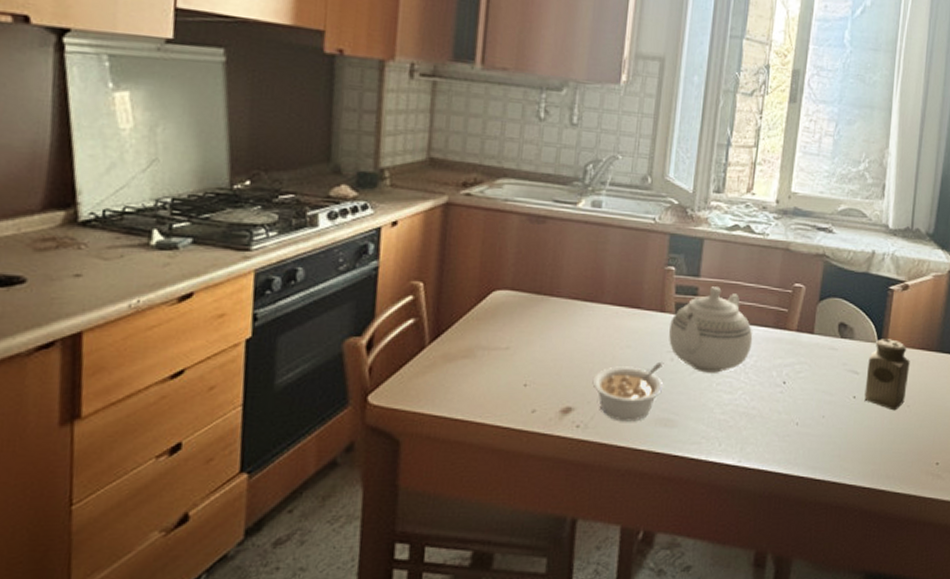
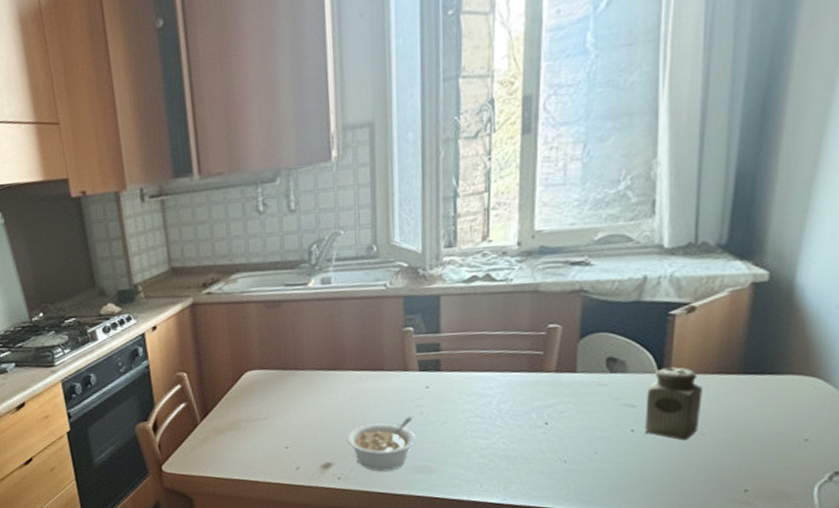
teapot: present [669,286,753,373] -> none [415,340,506,422]

